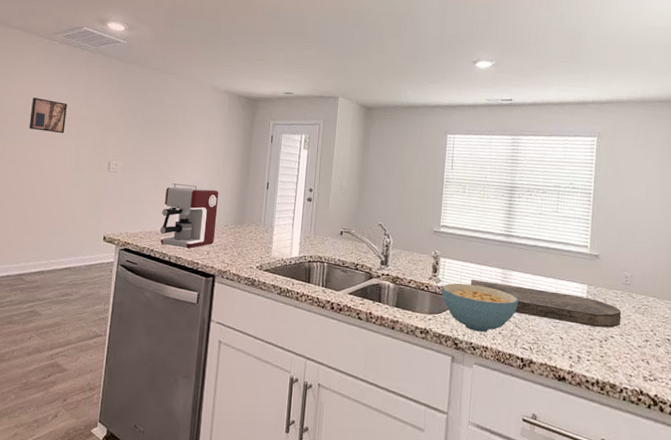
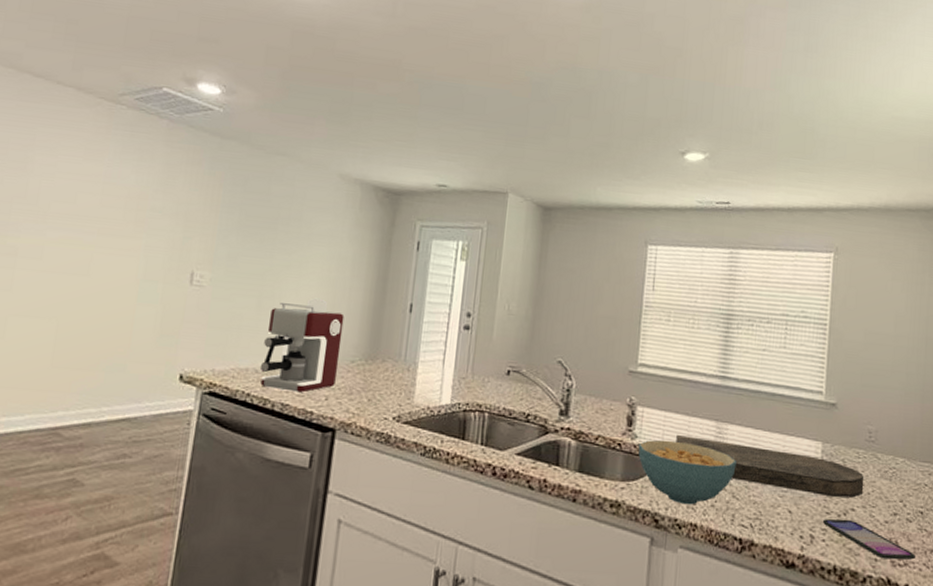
wall art: present [28,97,67,134] -> none [78,181,136,232]
smartphone: none [587,344,663,376] -> present [822,518,915,560]

